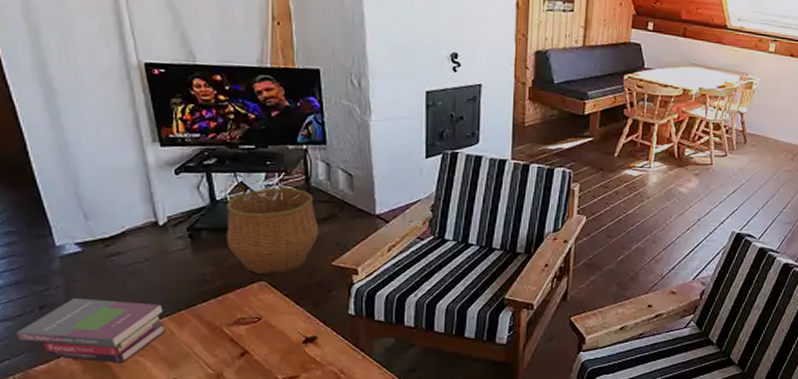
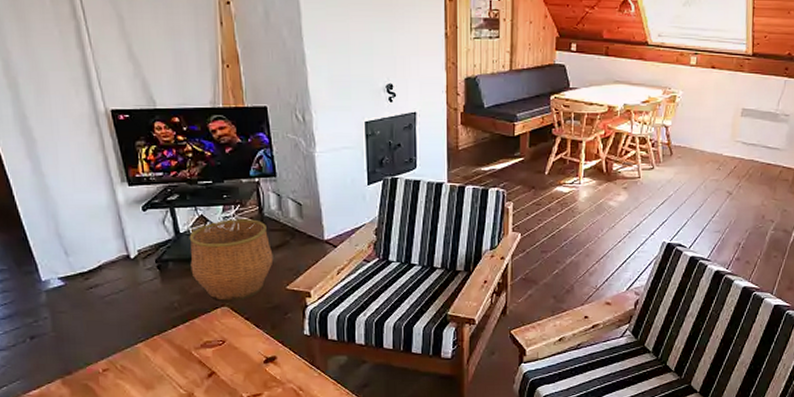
books: present [17,297,165,364] -> none [12,327,141,387]

